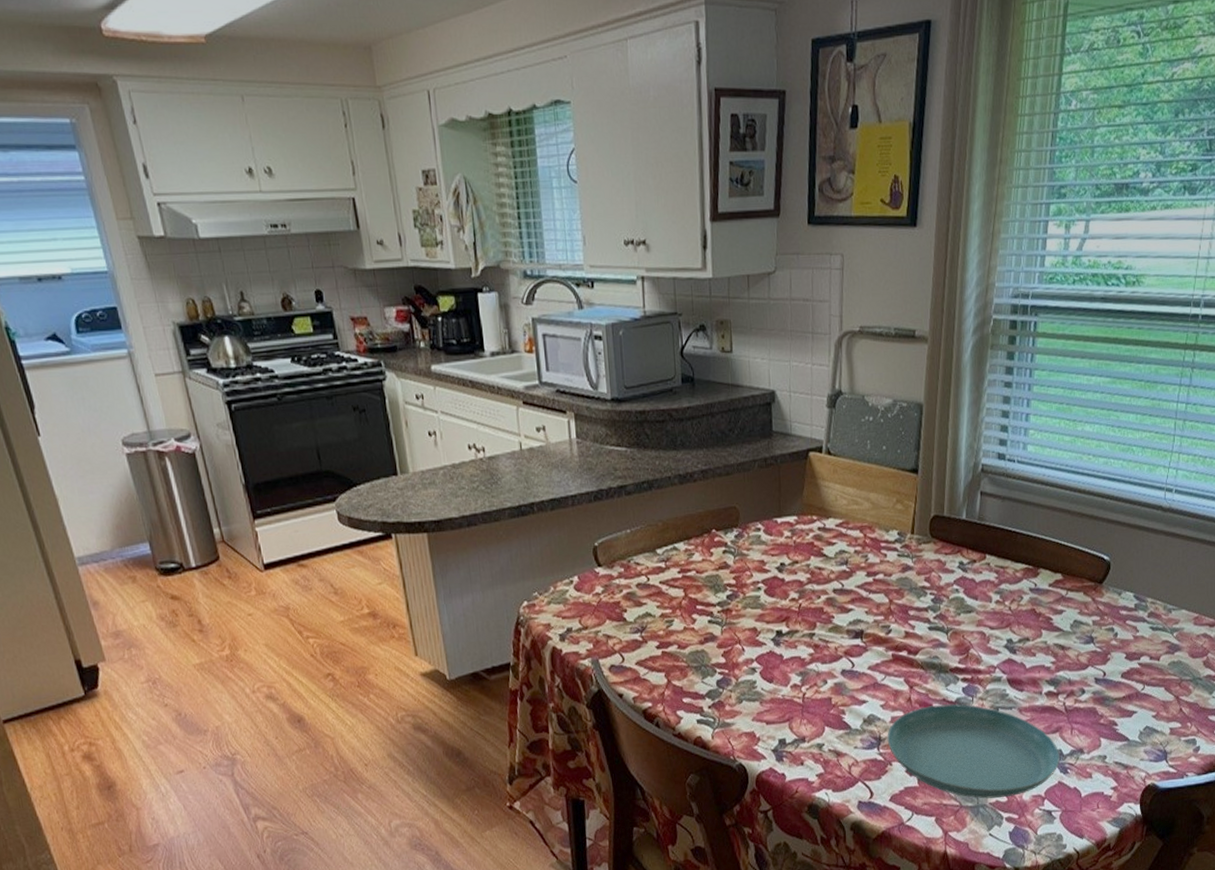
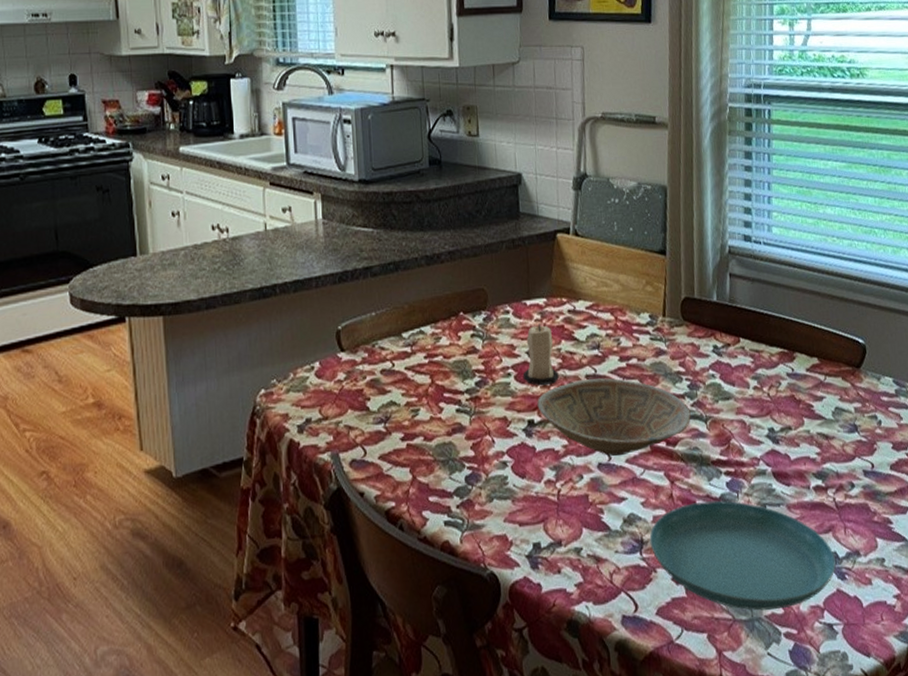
candle: none [772,540,807,599] -> present [522,323,559,386]
bowl: none [785,592,933,664] -> present [537,377,691,457]

